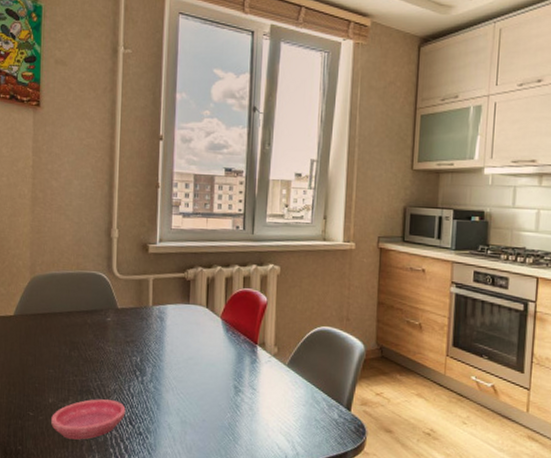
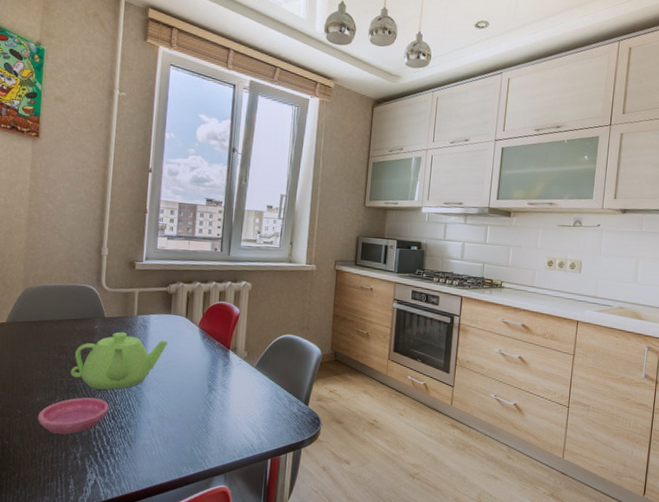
teapot: none [83,324,188,391] -> present [70,332,169,390]

